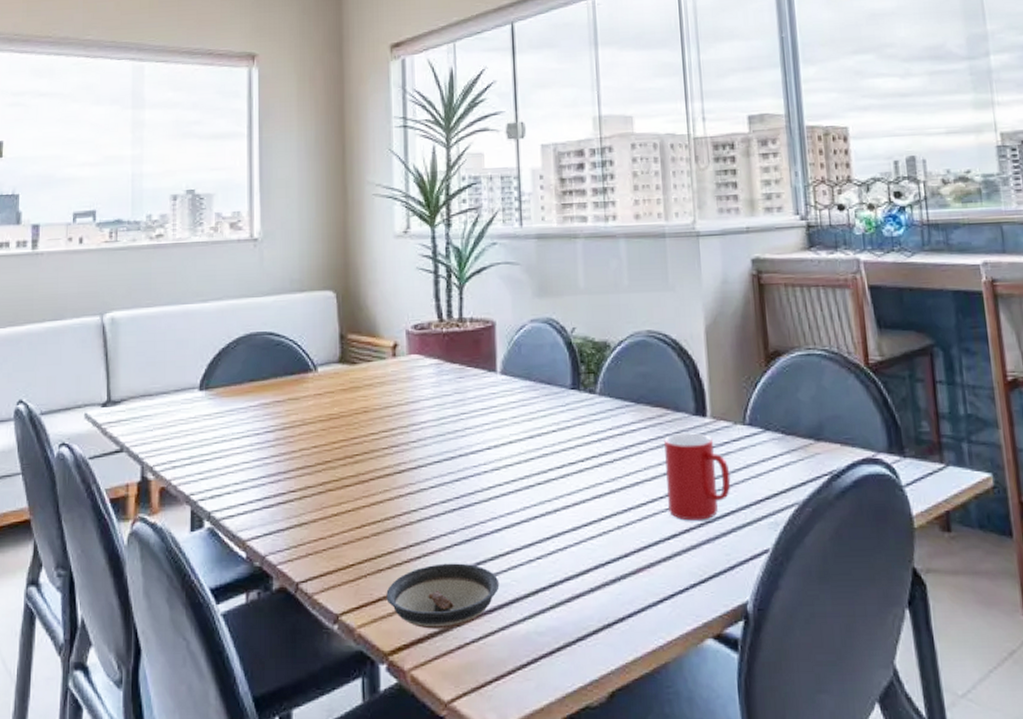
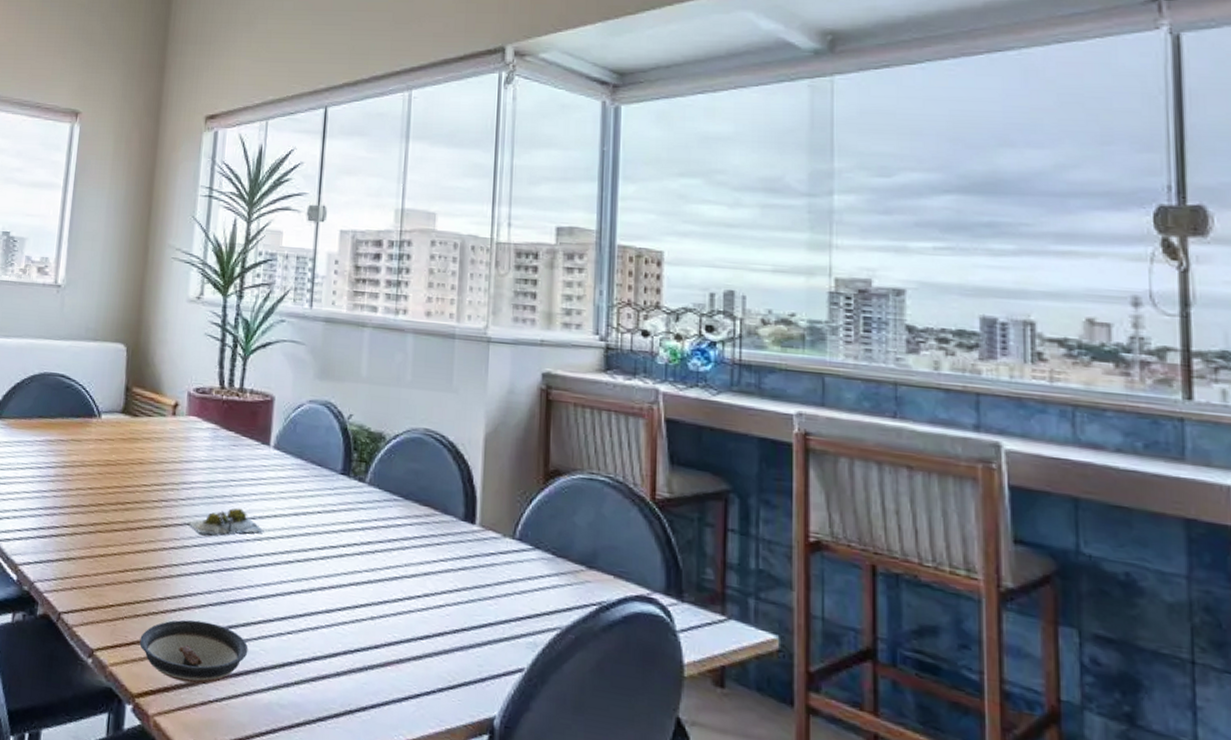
succulent plant: none [423,440,501,474] -> present [188,508,264,535]
cup: present [664,432,731,521] -> none [425,535,493,627]

